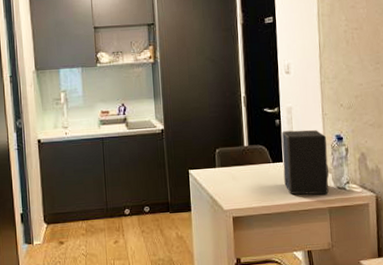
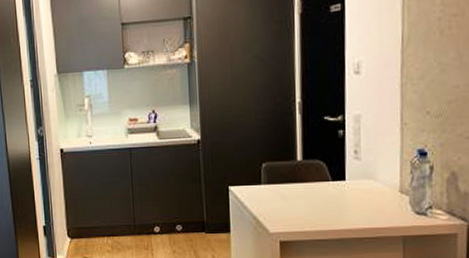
speaker: present [282,130,330,195] -> none [345,142,406,221]

